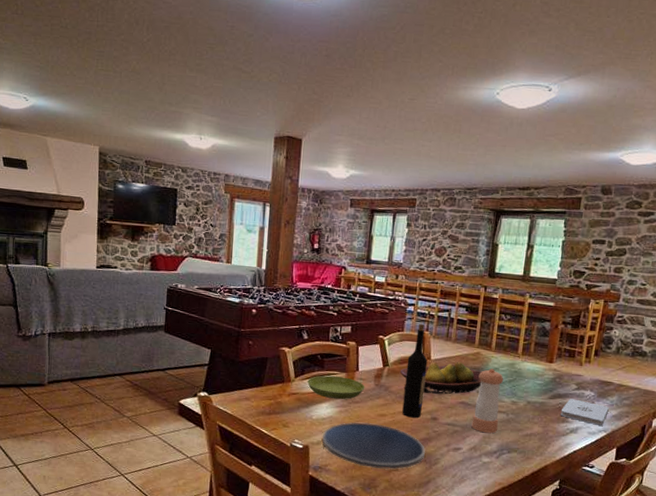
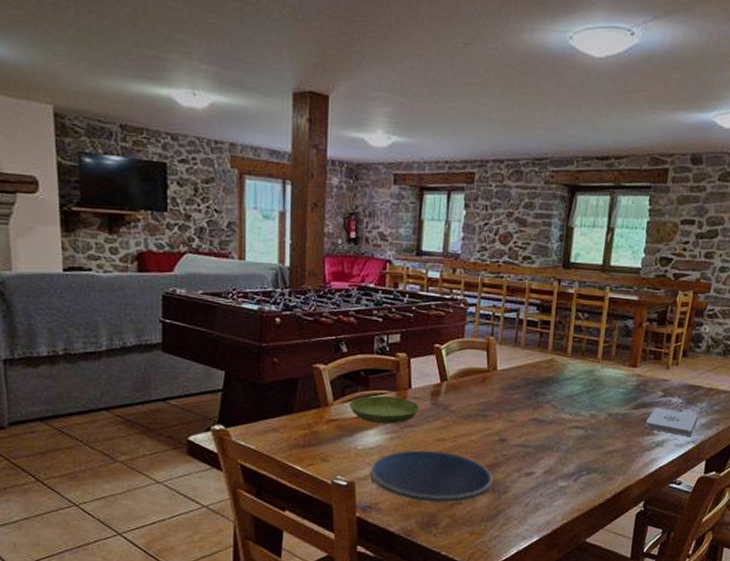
fruit bowl: present [399,361,482,394] -> none [460,371,557,411]
wine bottle: present [402,323,428,418] -> none [465,327,493,441]
pepper shaker: present [471,368,504,434] -> none [545,377,582,453]

